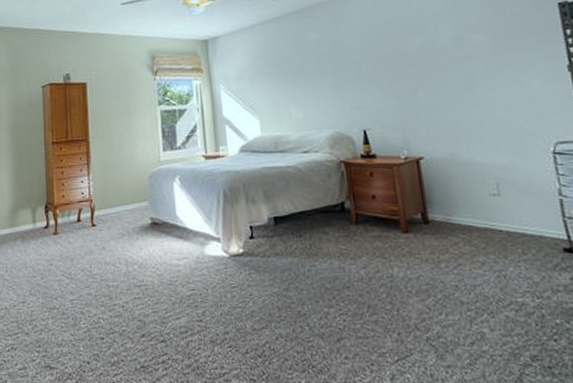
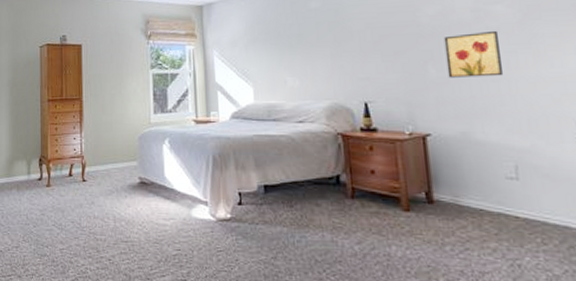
wall art: none [430,57,483,103] -> present [443,30,504,78]

